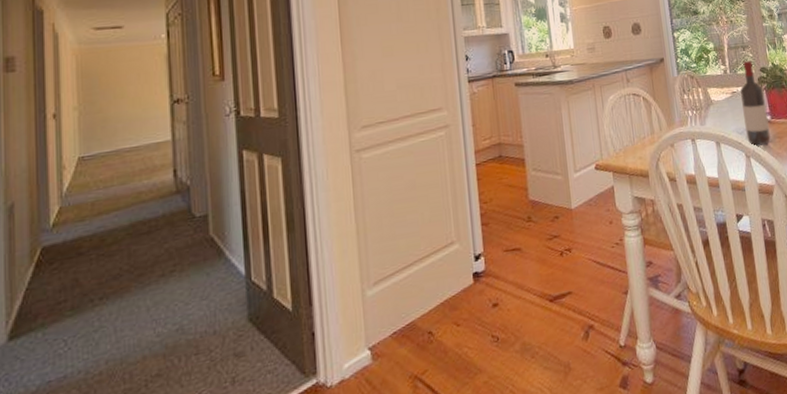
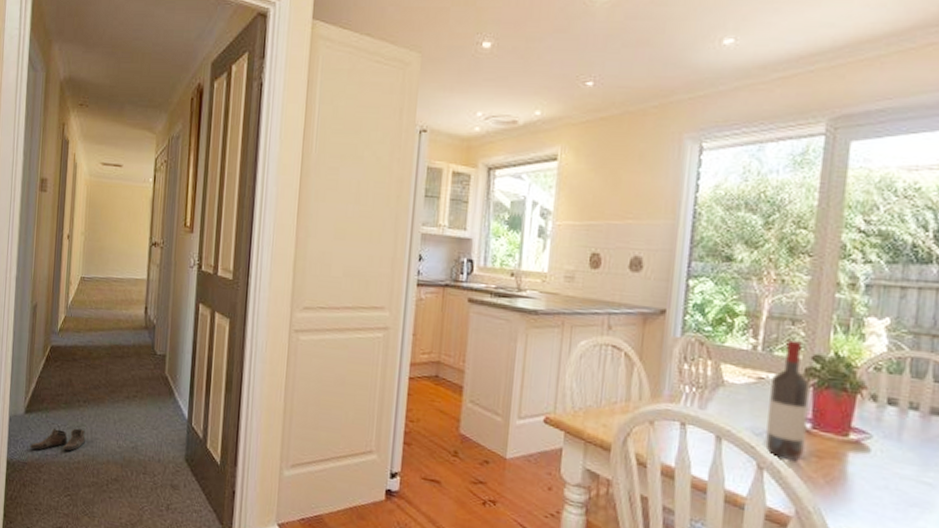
high-top sneaker: none [20,332,107,383] -> present [29,428,86,451]

